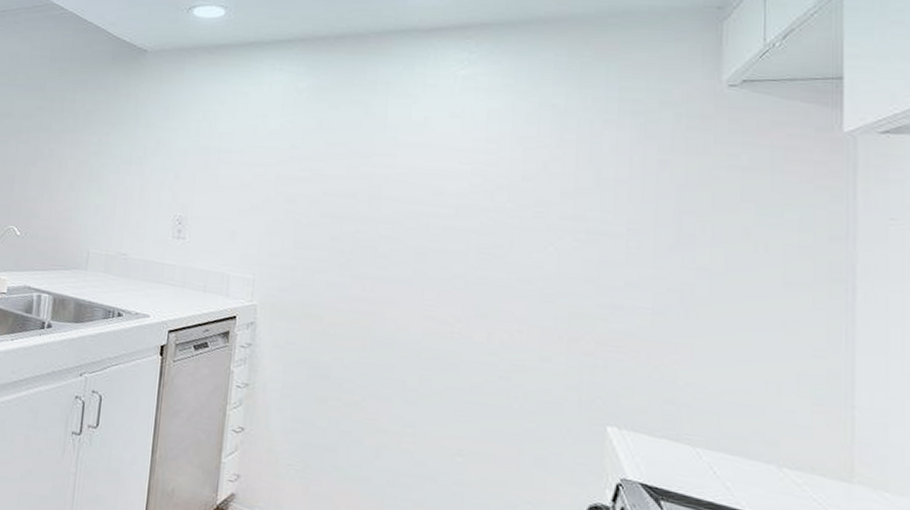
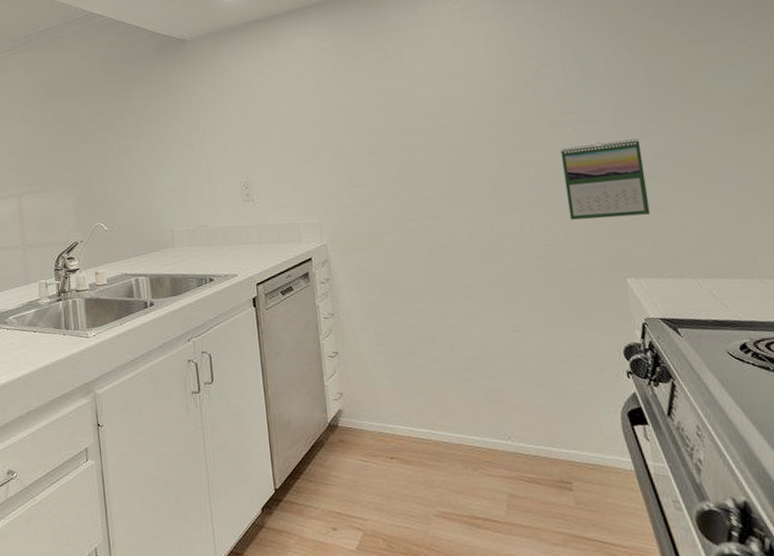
calendar: none [550,257,655,357] -> present [560,139,650,220]

